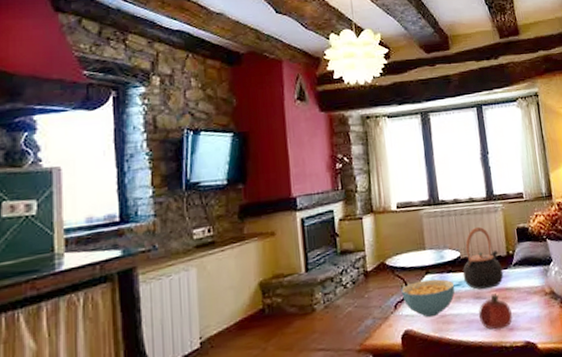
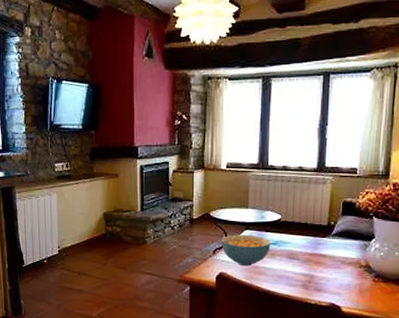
teapot: present [462,226,504,290] -> none [280,195,321,252]
fruit: present [479,293,512,330] -> none [290,257,322,288]

